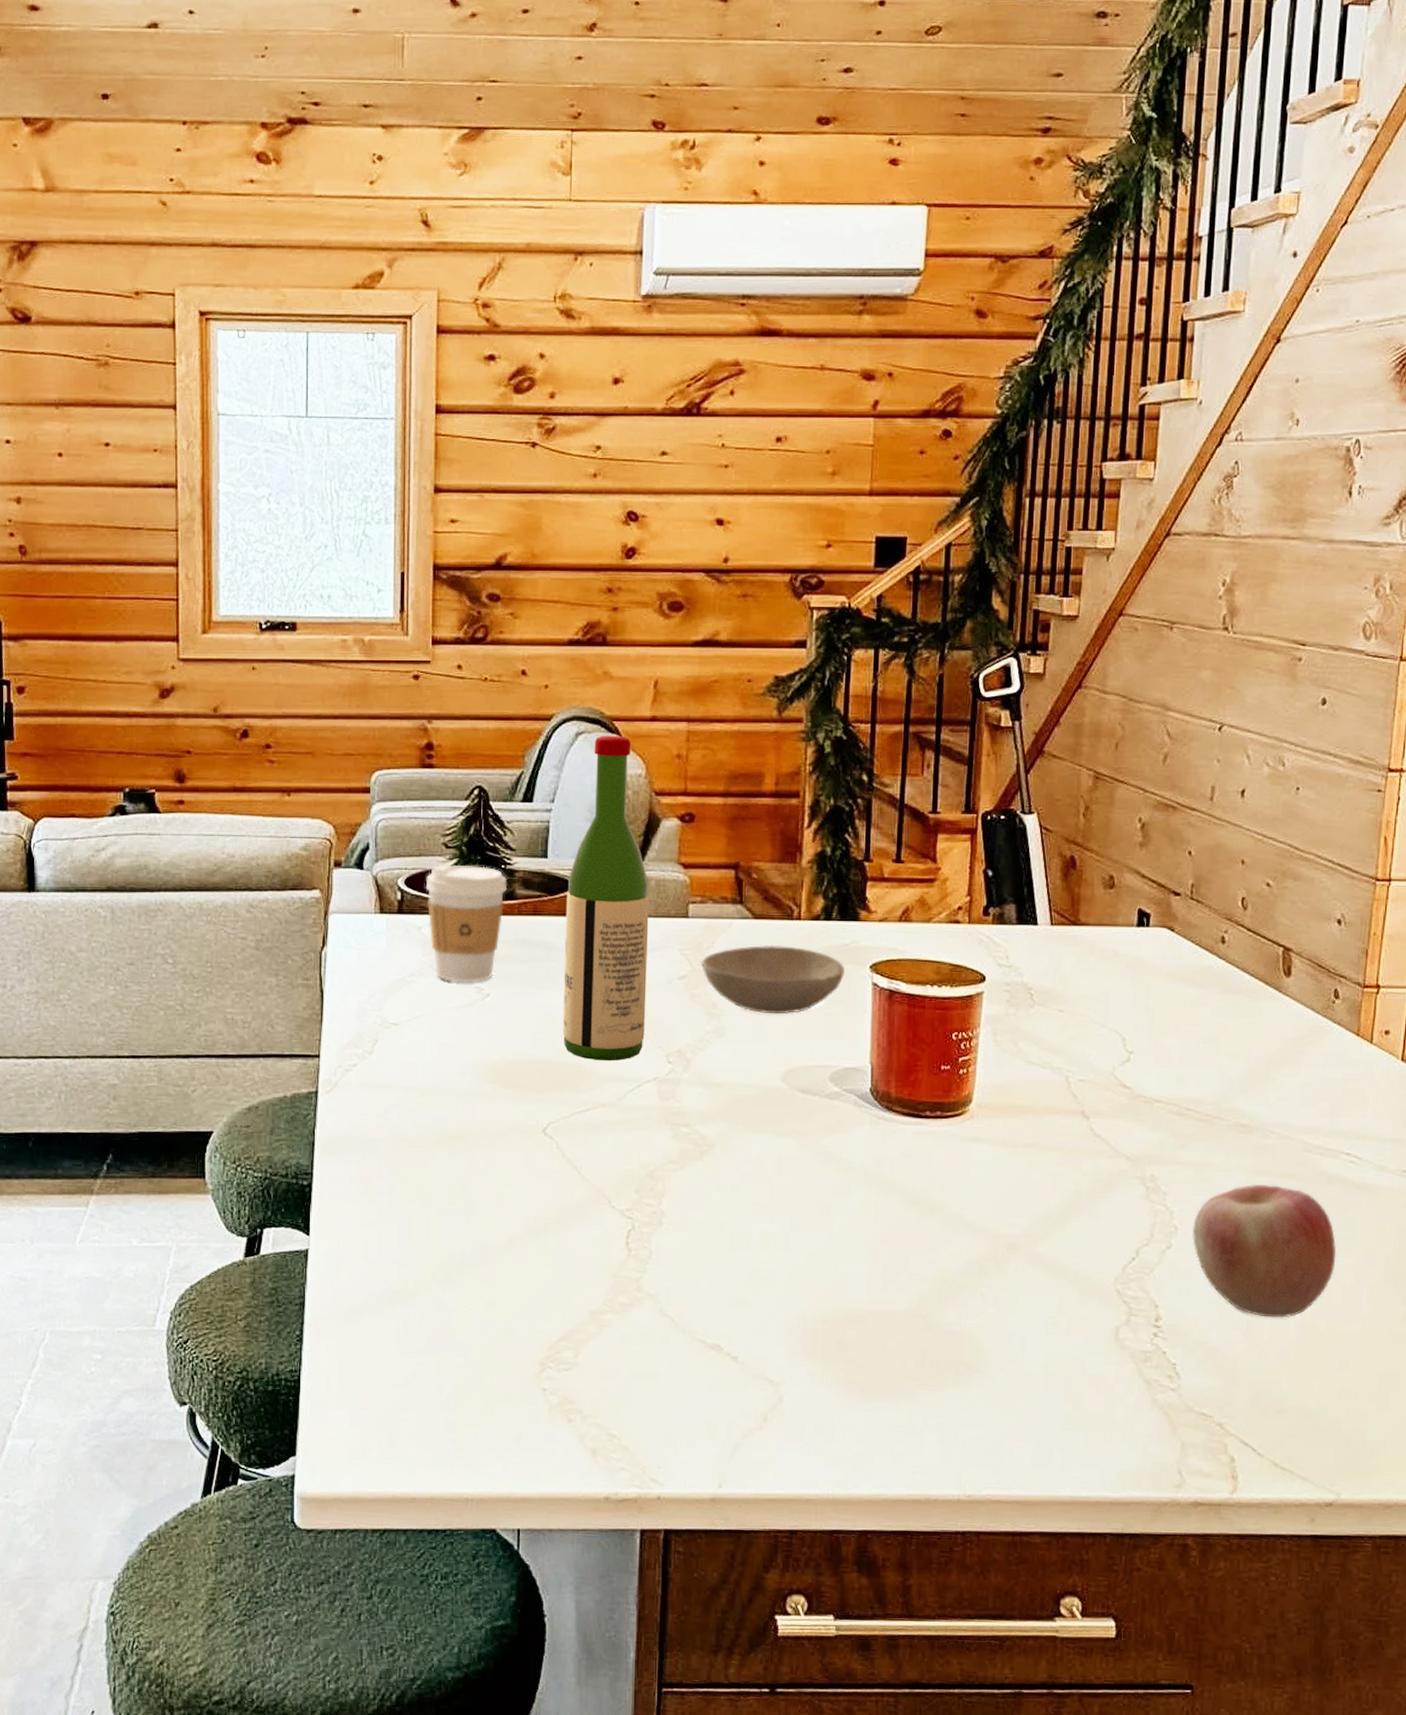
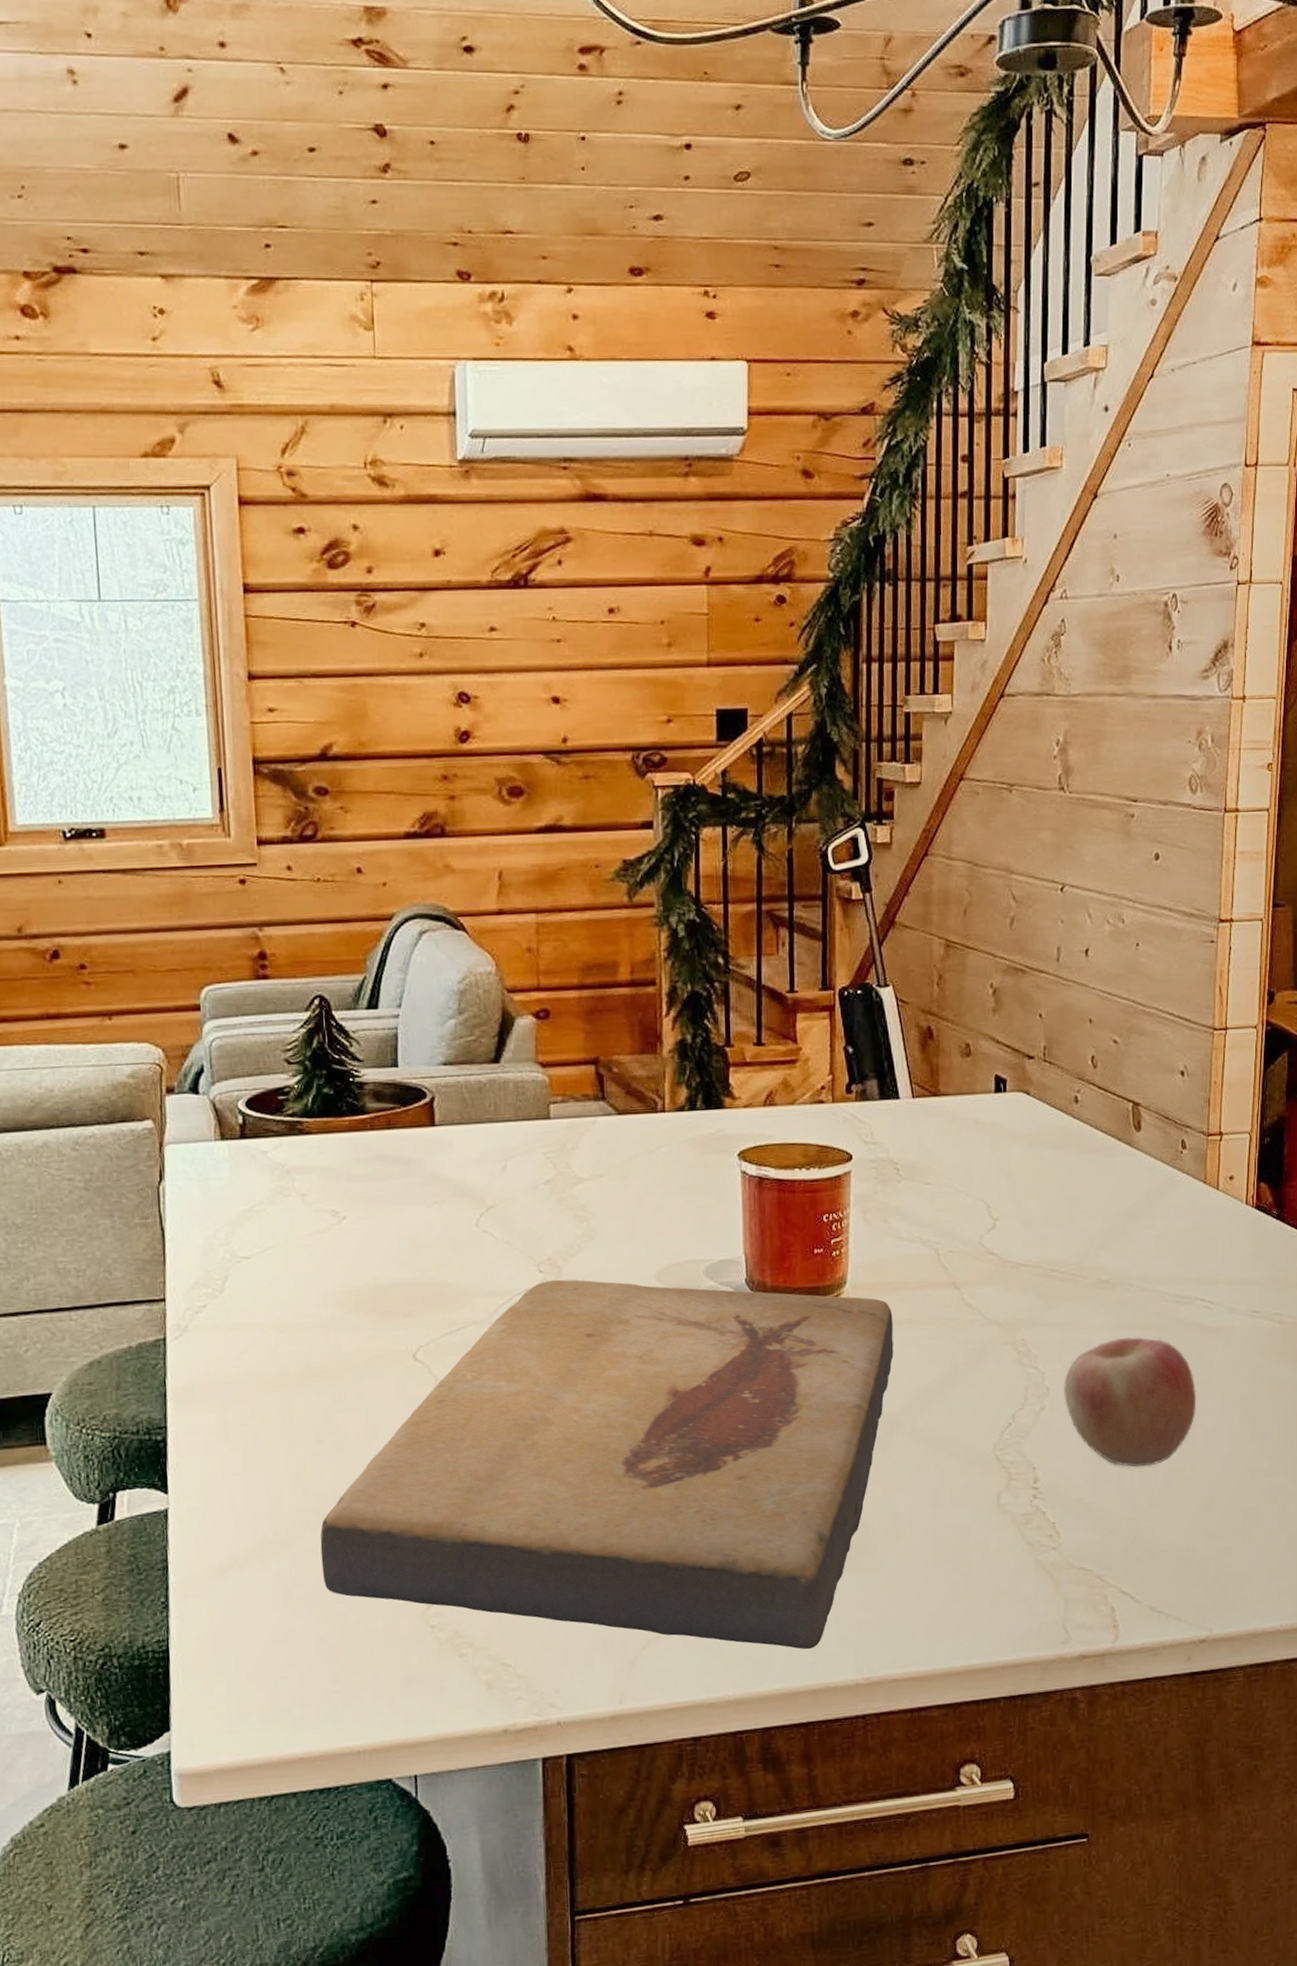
coffee cup: present [425,864,508,983] -> none [268,1081,358,1207]
fish fossil: none [444,1071,1018,1459] -> present [320,1279,894,1650]
wine bottle: present [563,735,649,1061] -> none [420,931,513,1277]
bowl: present [700,945,844,1015] -> none [566,1140,713,1213]

